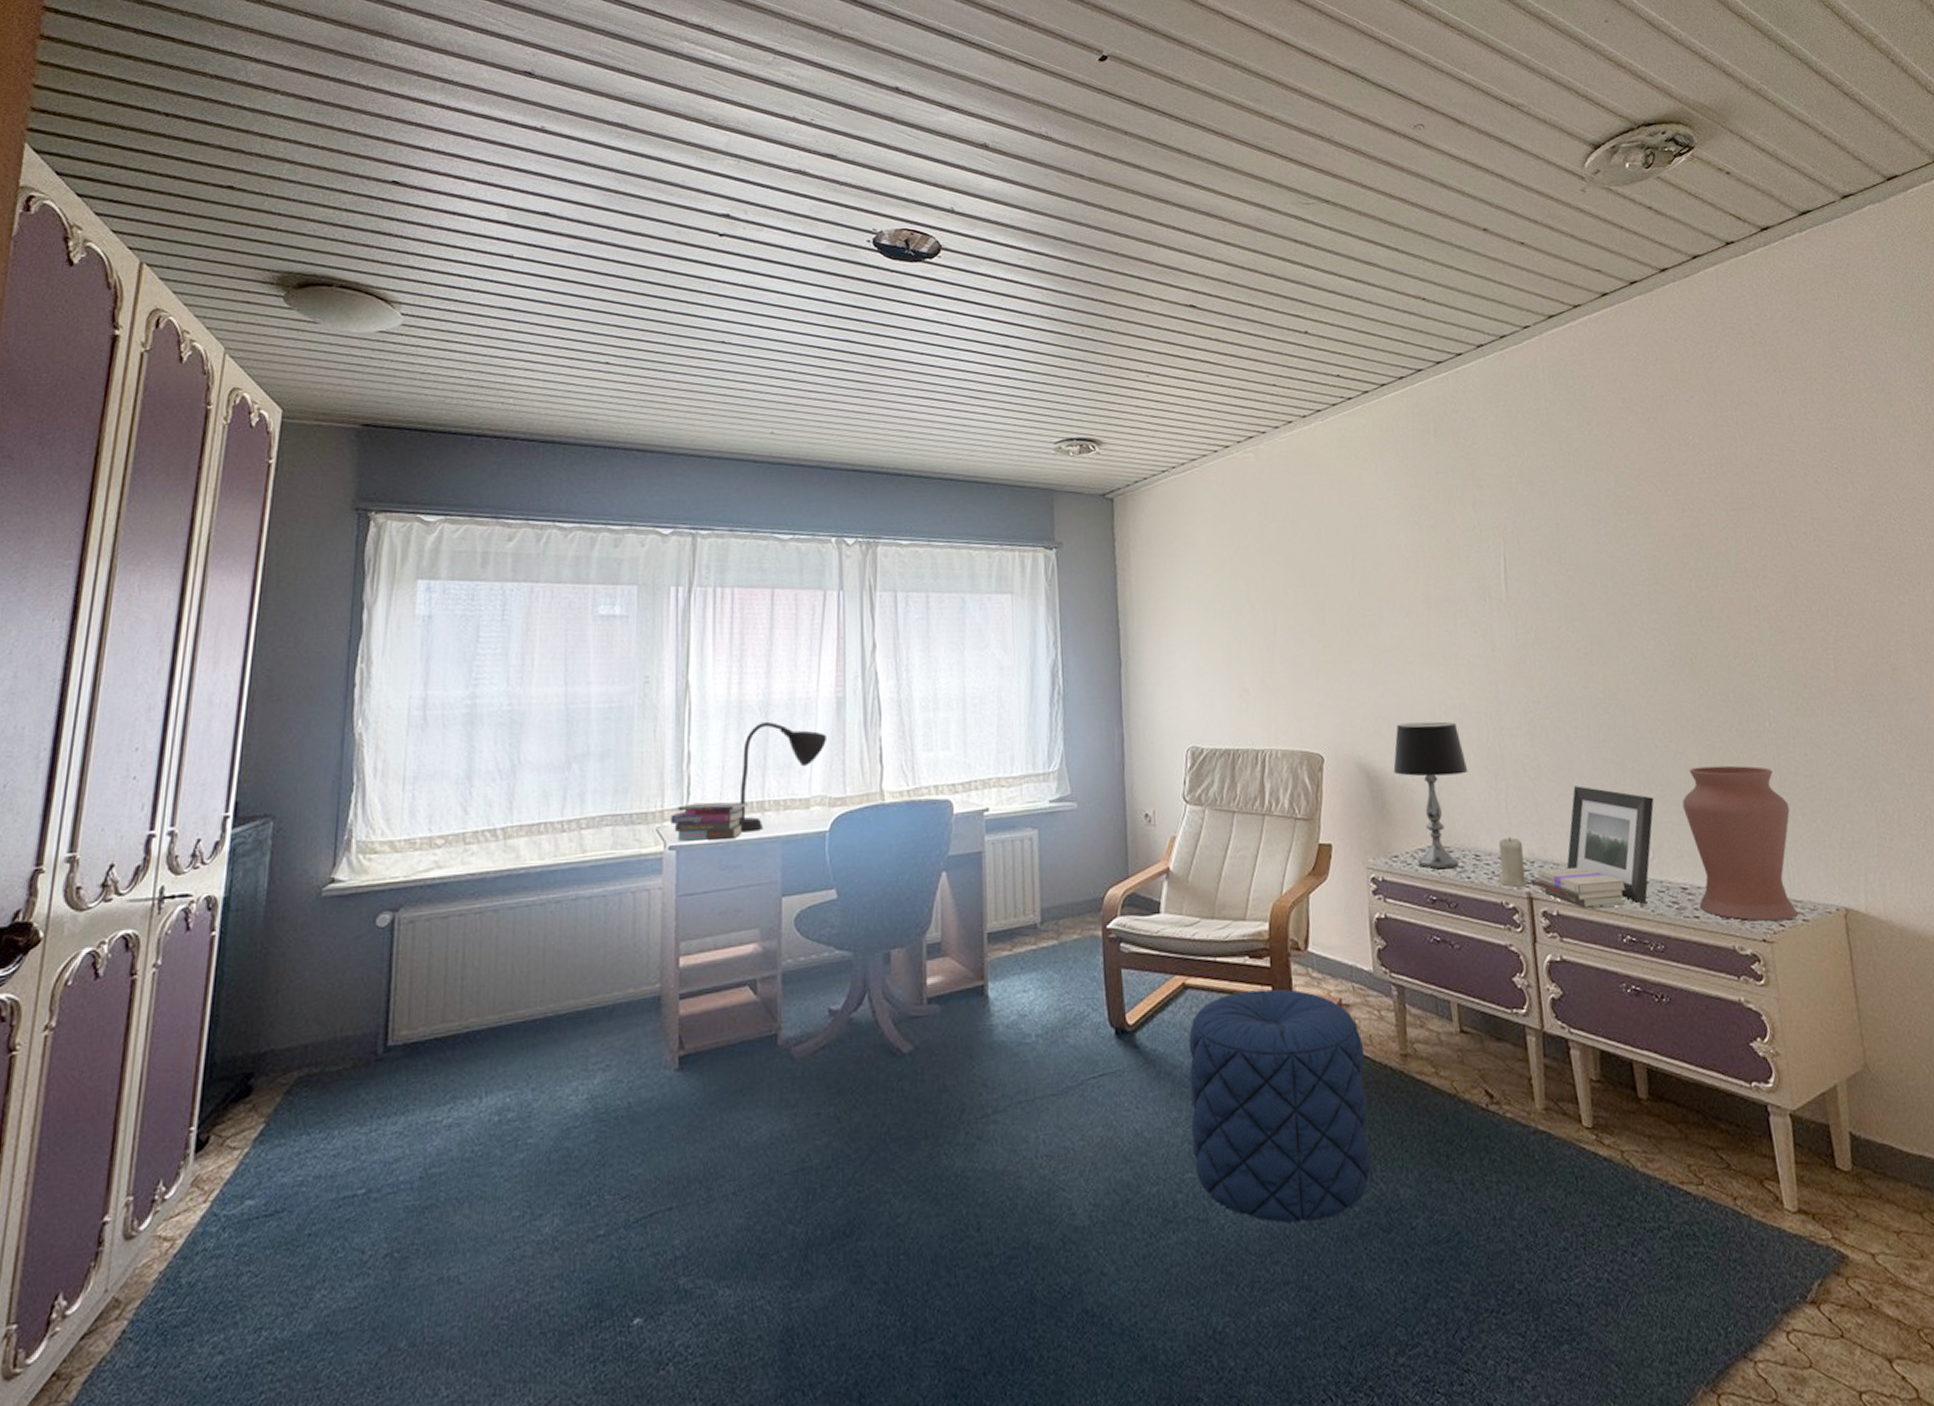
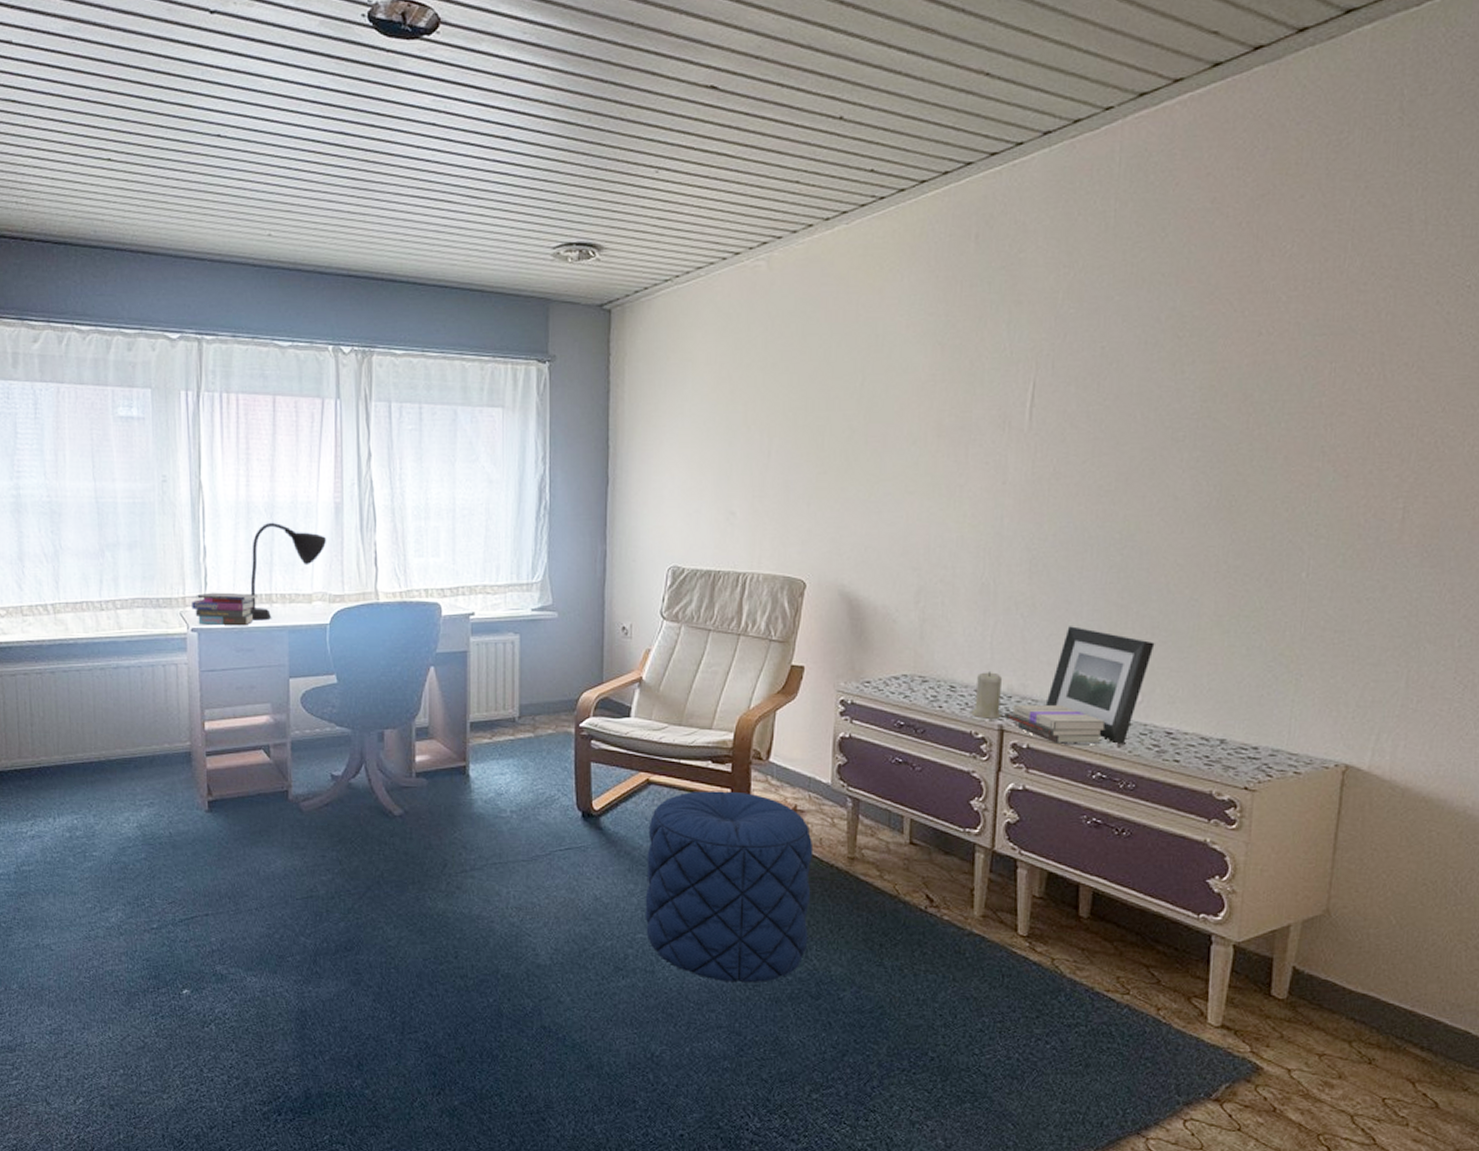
table lamp: present [1393,721,1469,870] -> none [877,554,957,697]
decorative vase: present [1682,765,1799,921] -> none [1181,615,1308,770]

